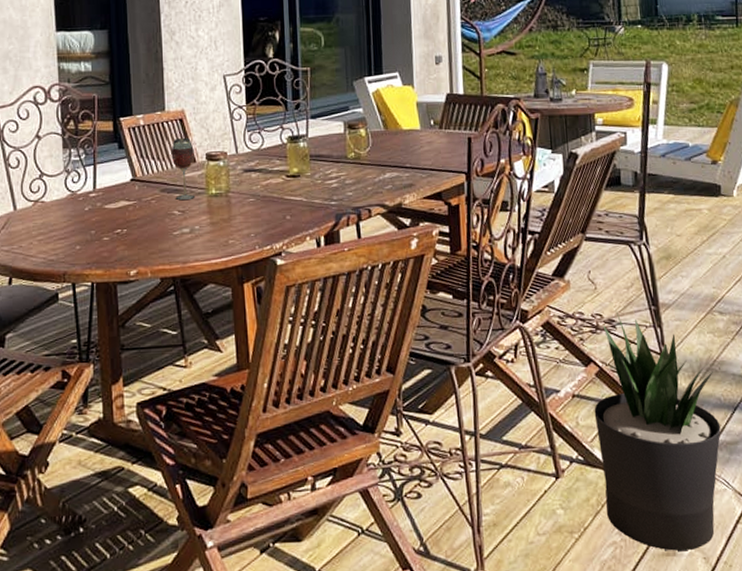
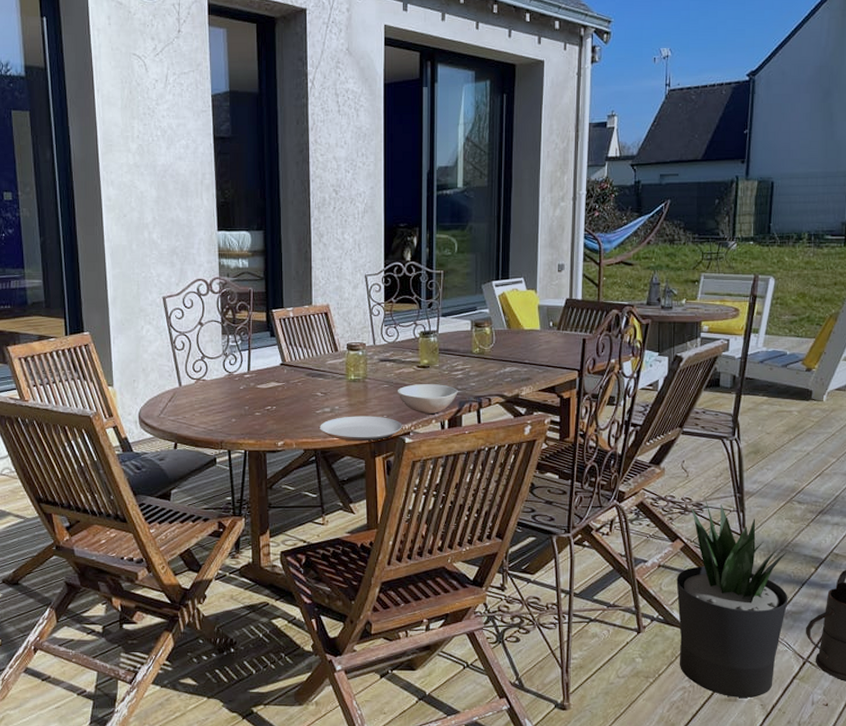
wineglass: present [171,137,196,201] -> none [316,329,337,384]
plate: none [178,235,273,266] -> present [320,416,402,442]
soup bowl: none [264,195,334,230] -> present [397,384,458,414]

